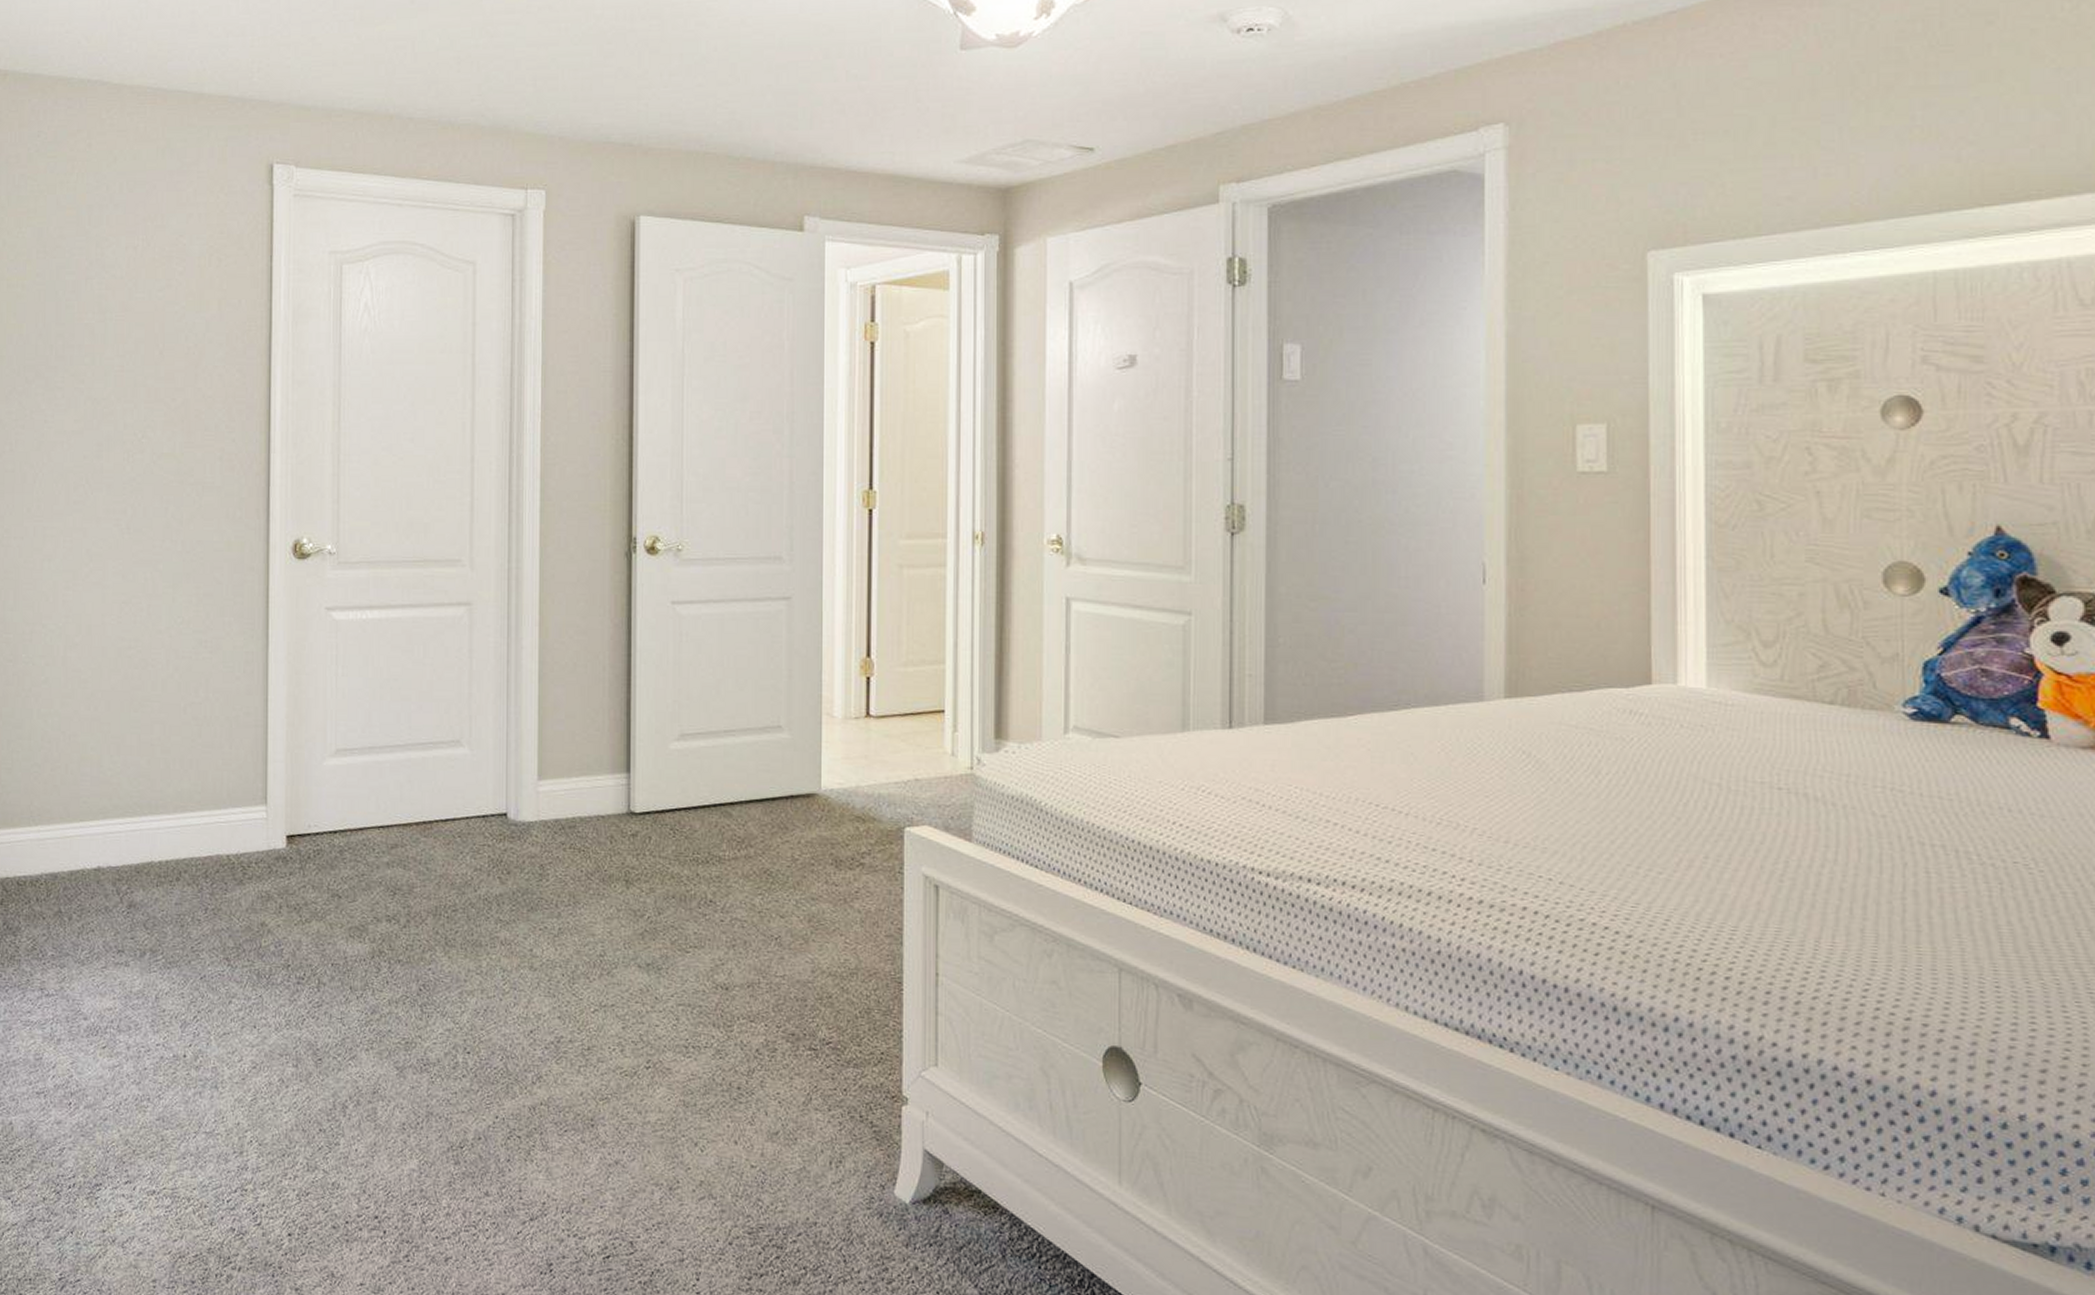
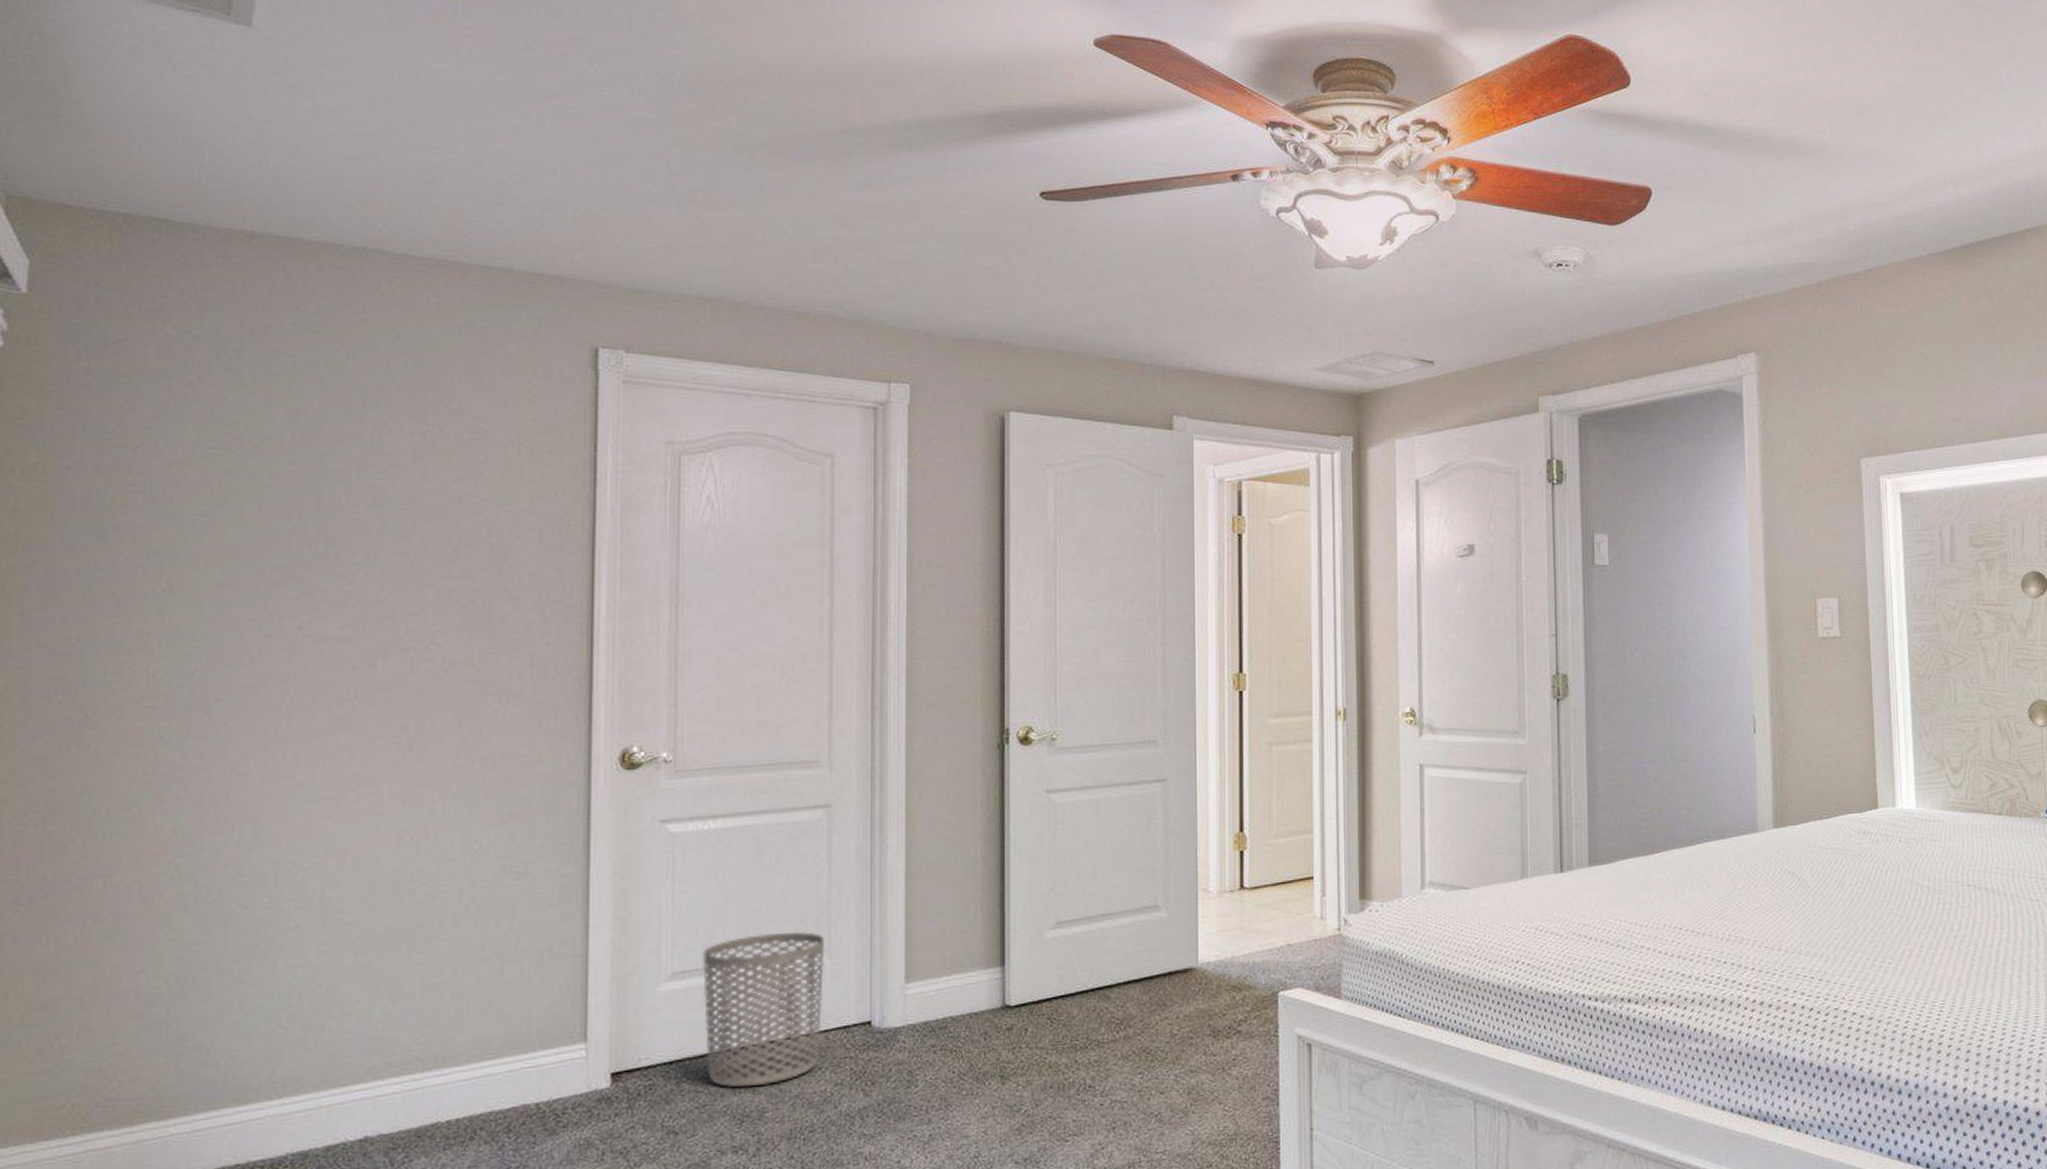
waste bin: none [362,721,467,863] -> present [703,932,825,1088]

